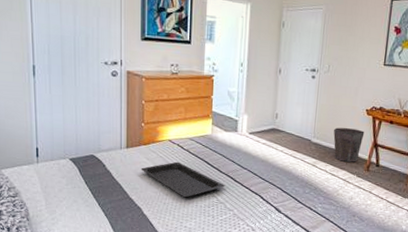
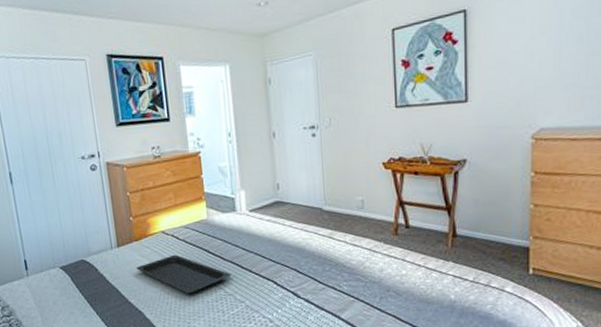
waste bin: present [333,127,365,162] -> none [348,187,385,228]

